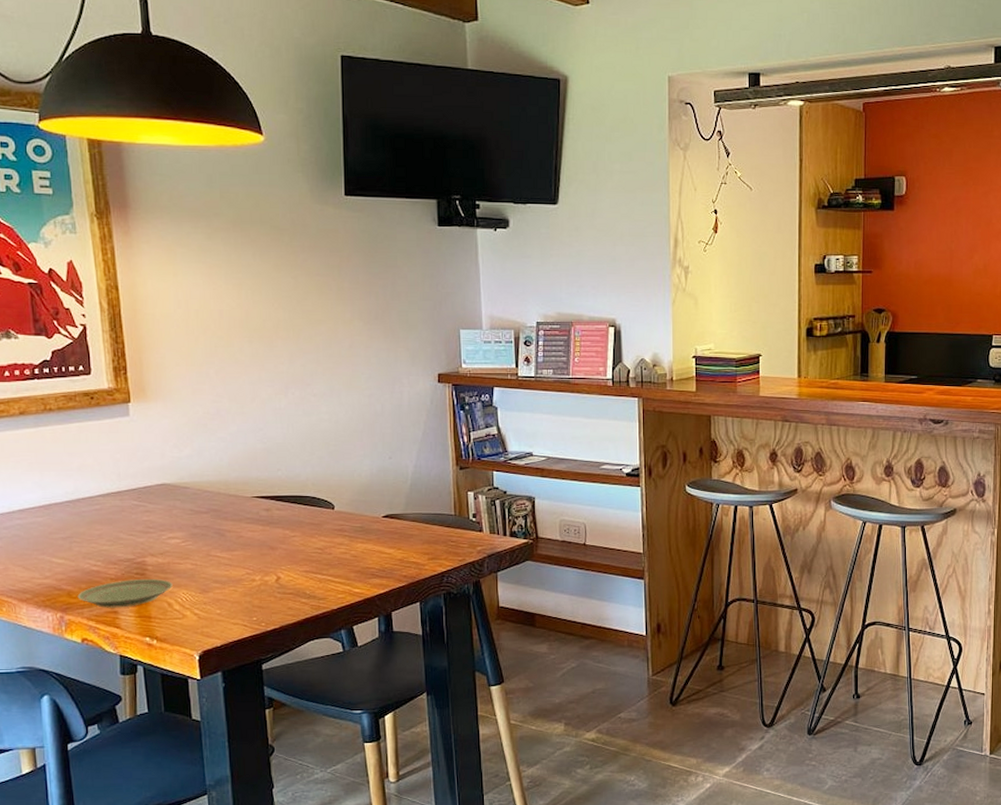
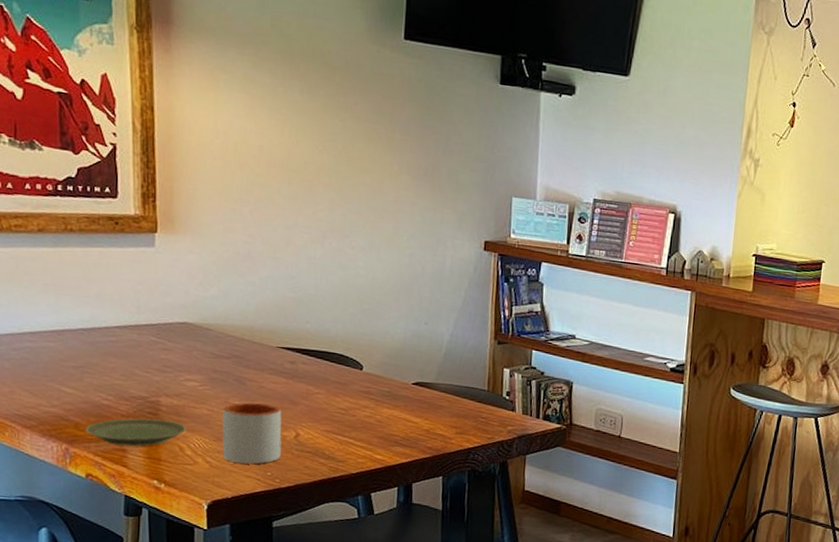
mug: none [206,552,264,612] -> present [222,402,282,465]

